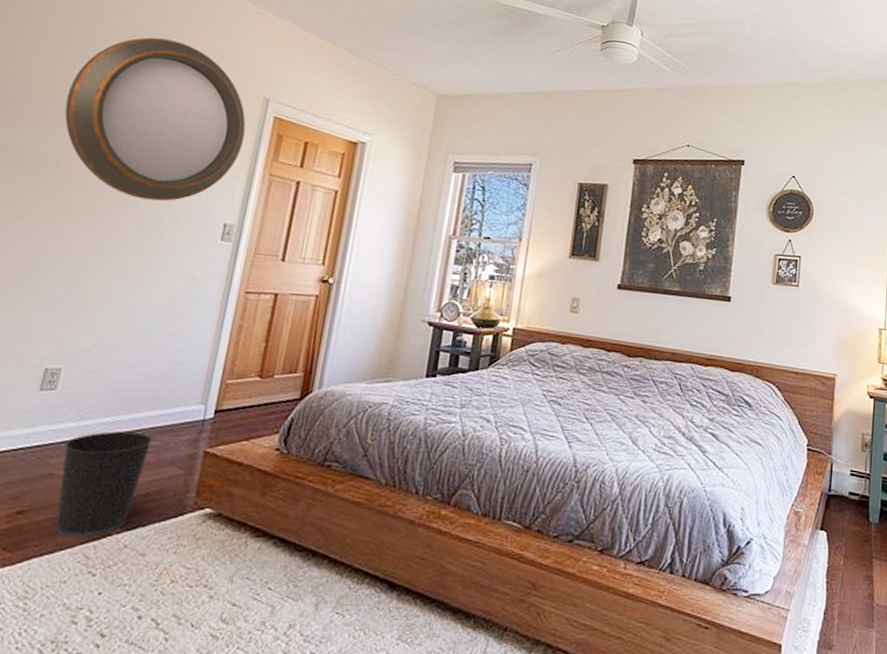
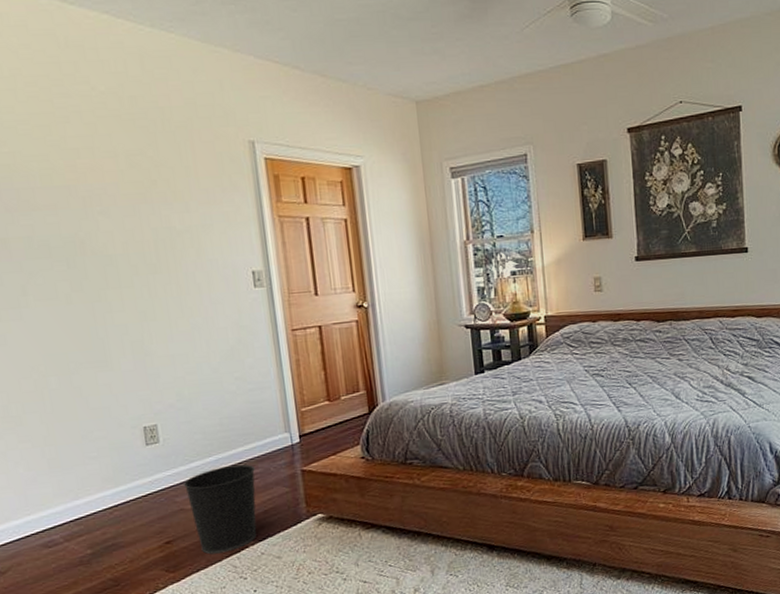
home mirror: present [64,37,246,202] -> none [63,99,244,264]

